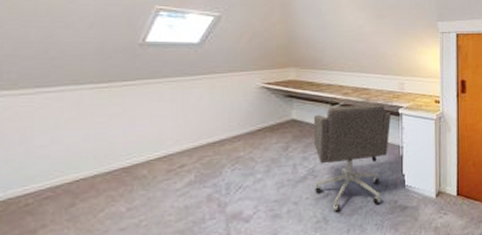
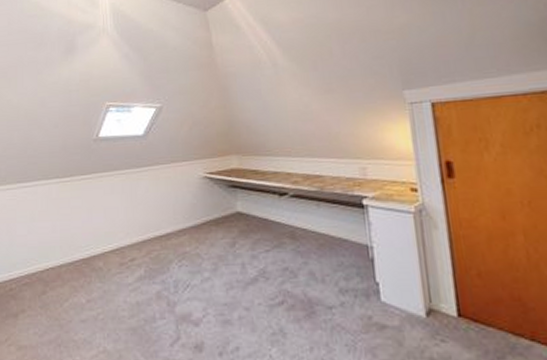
office chair: present [313,103,391,212] -> none [260,192,354,324]

